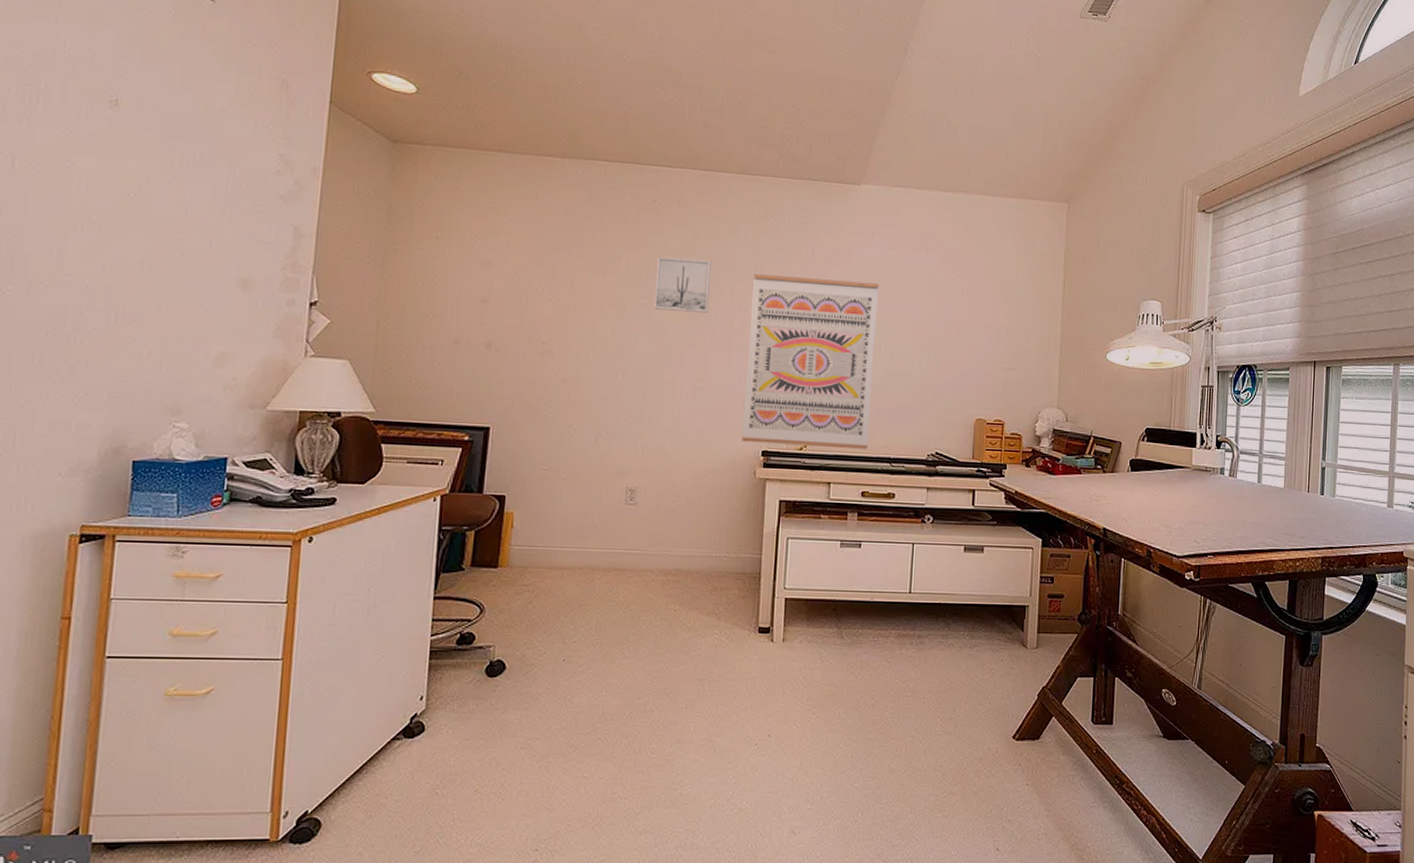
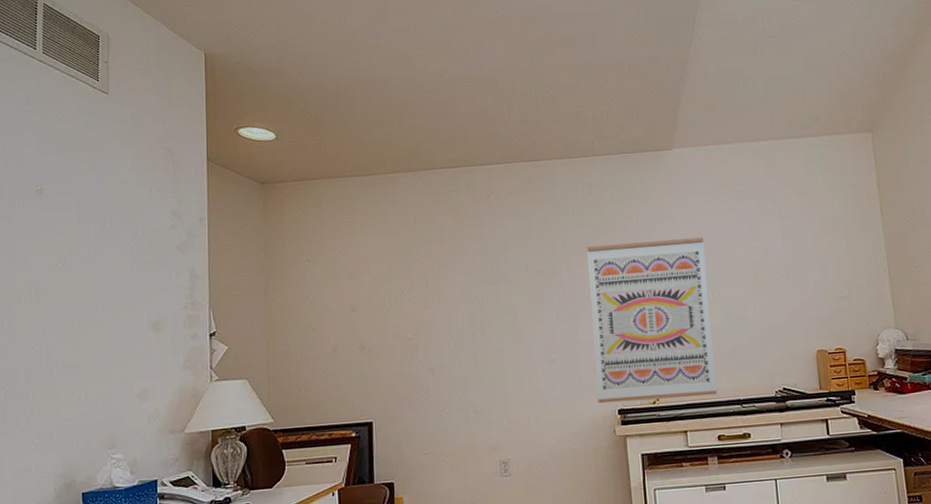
wall art: present [653,256,711,313] -> none [499,241,550,293]

